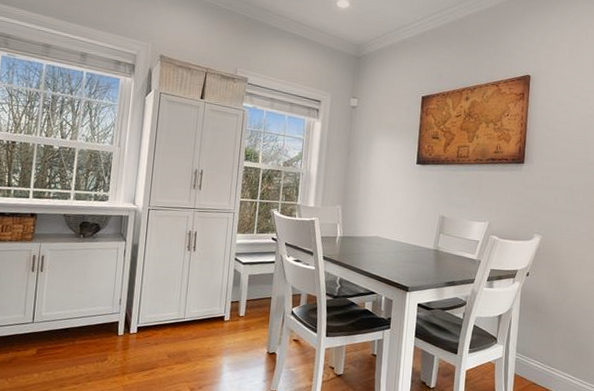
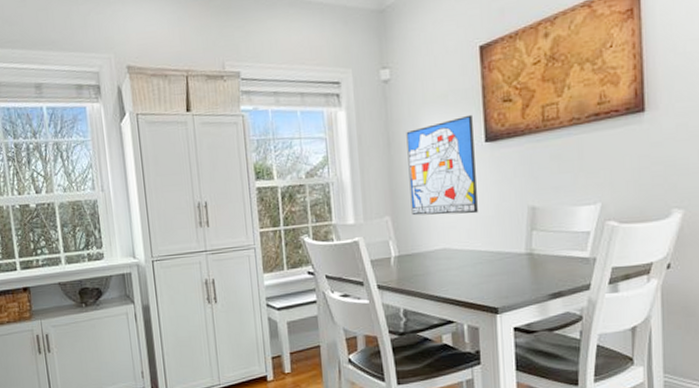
wall art: none [357,142,410,215] -> present [406,114,478,216]

